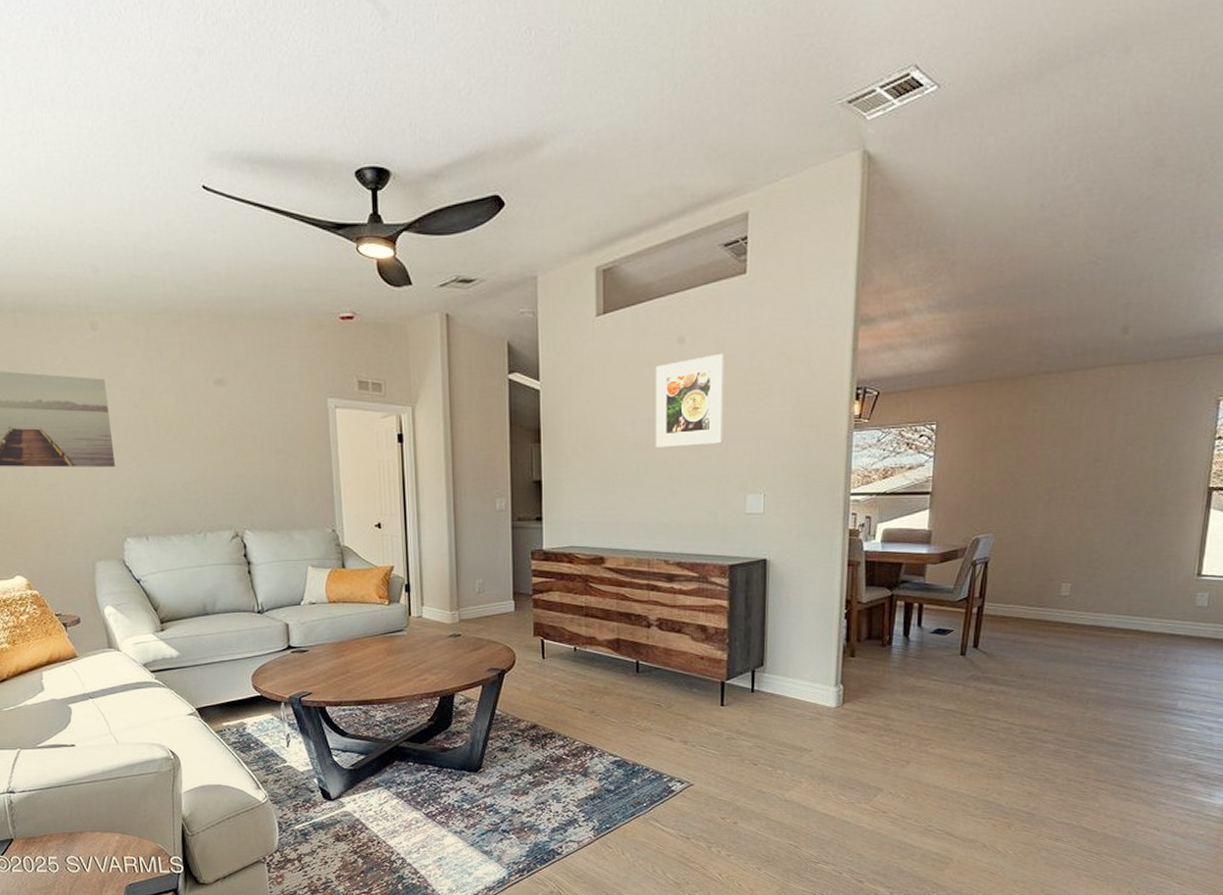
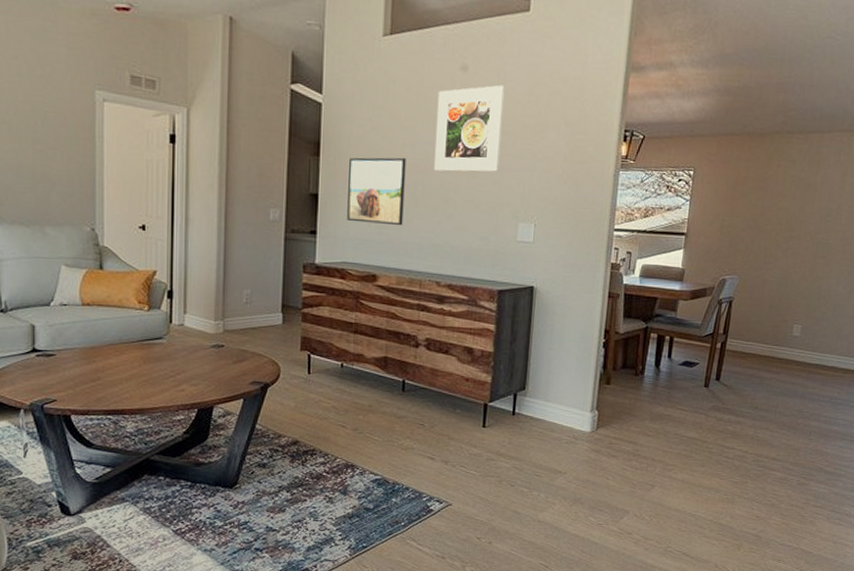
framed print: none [570,437,627,507] -> present [347,157,407,226]

